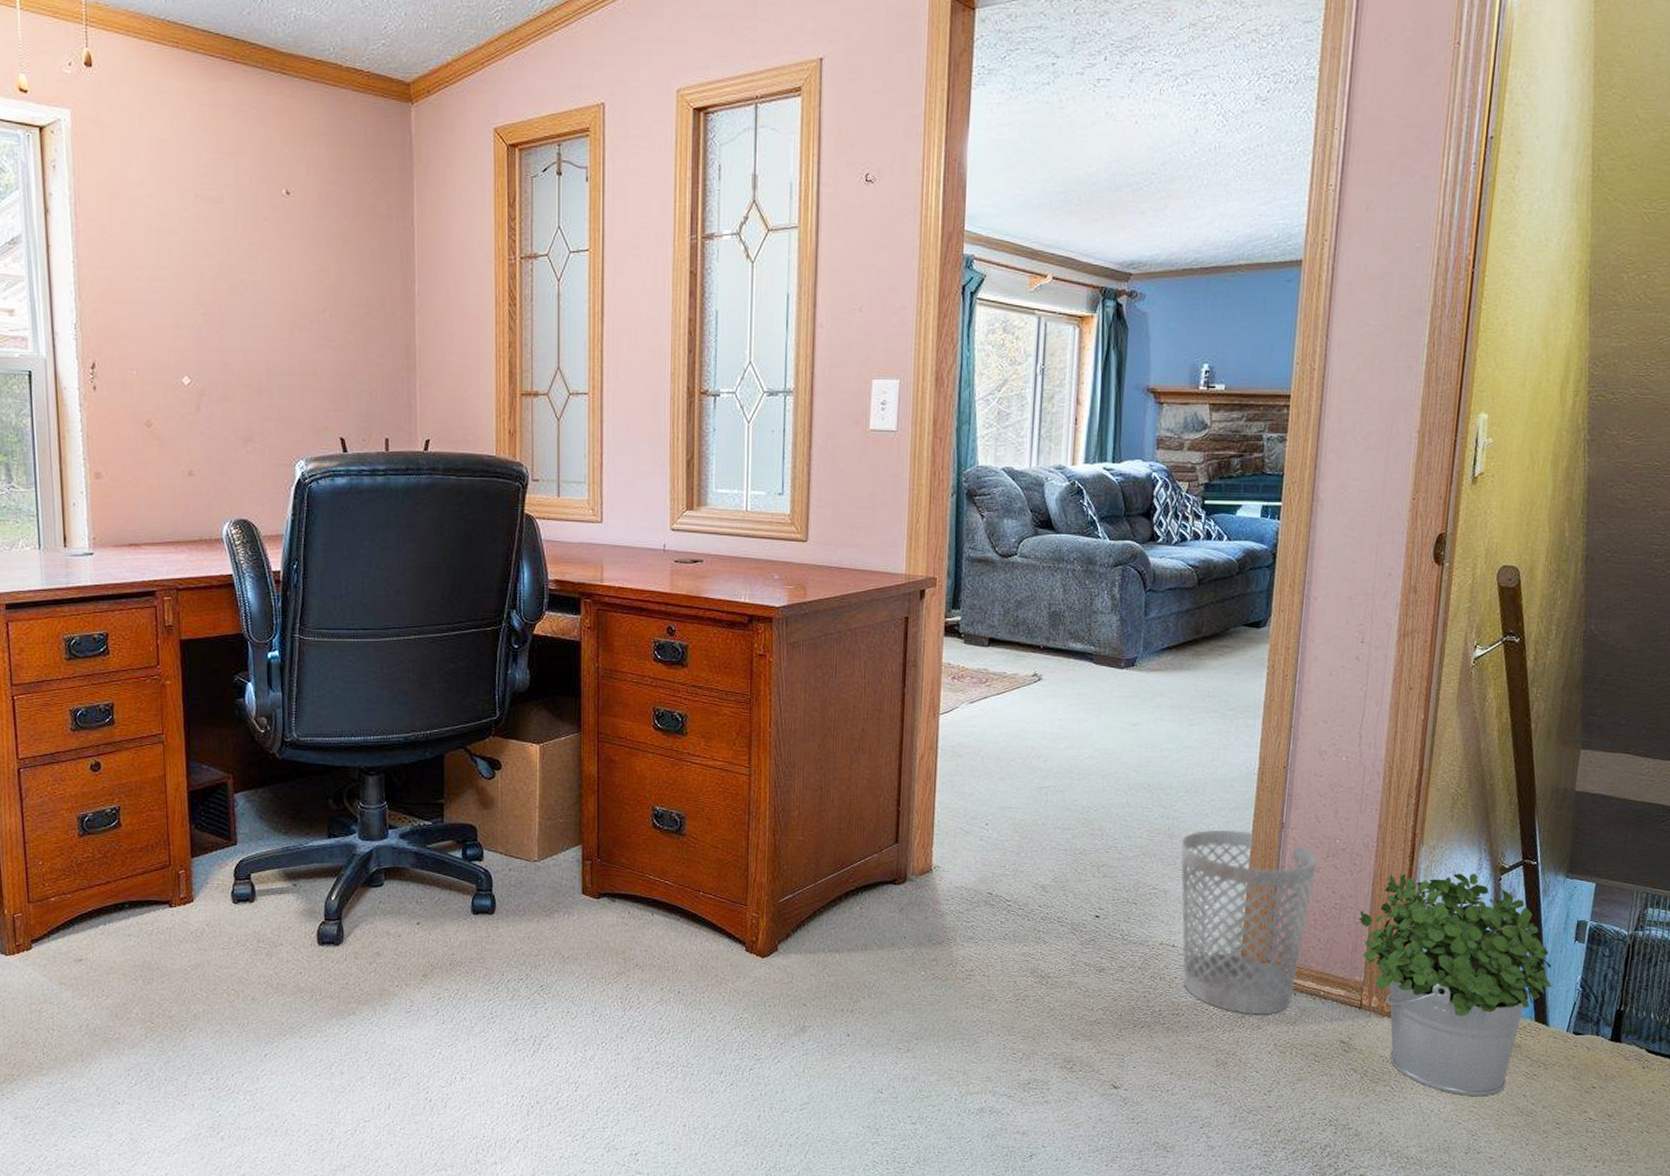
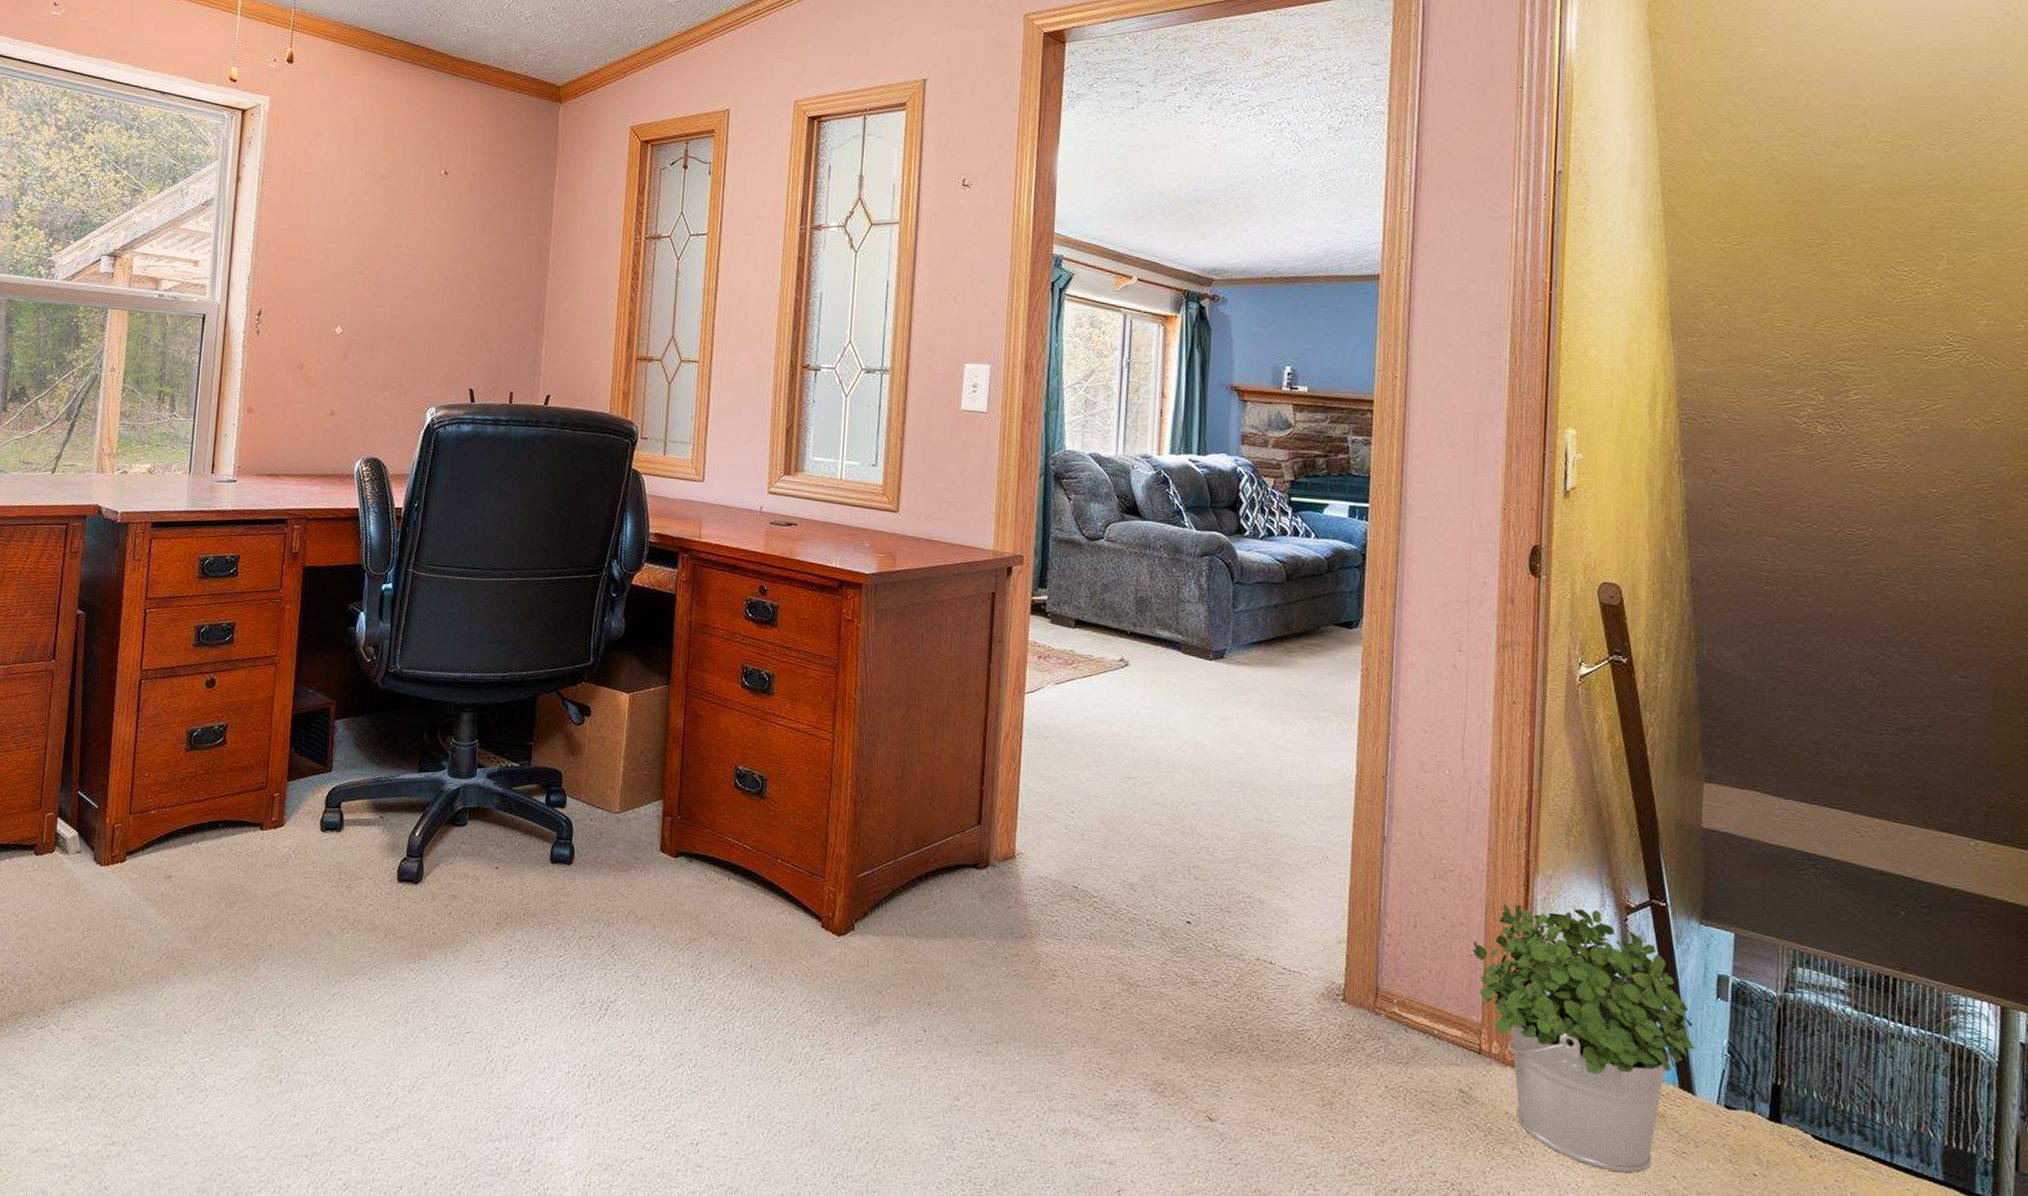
wastebasket: present [1181,829,1317,1015] -> none [1276,837,1424,1052]

